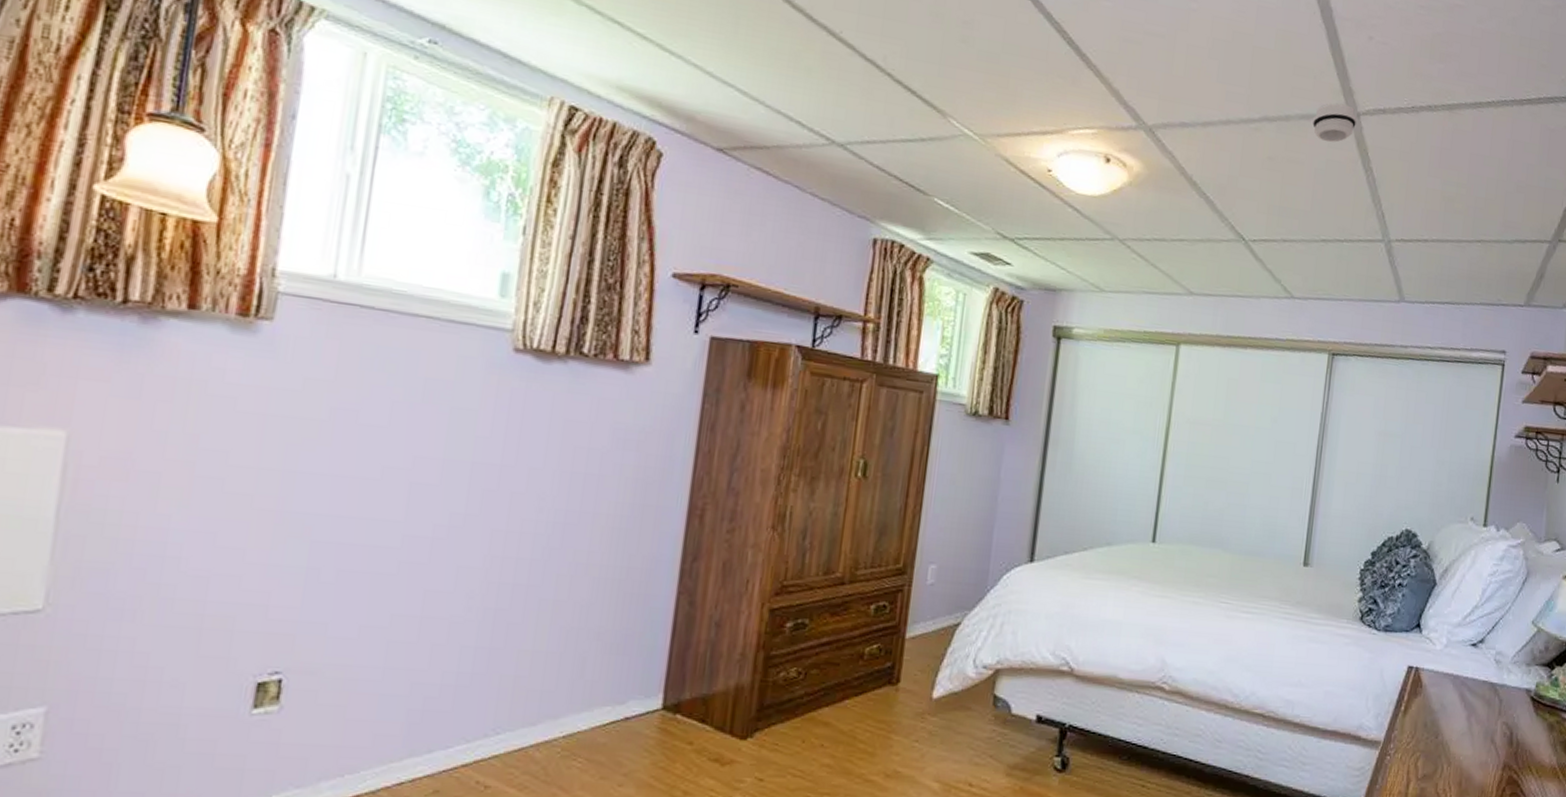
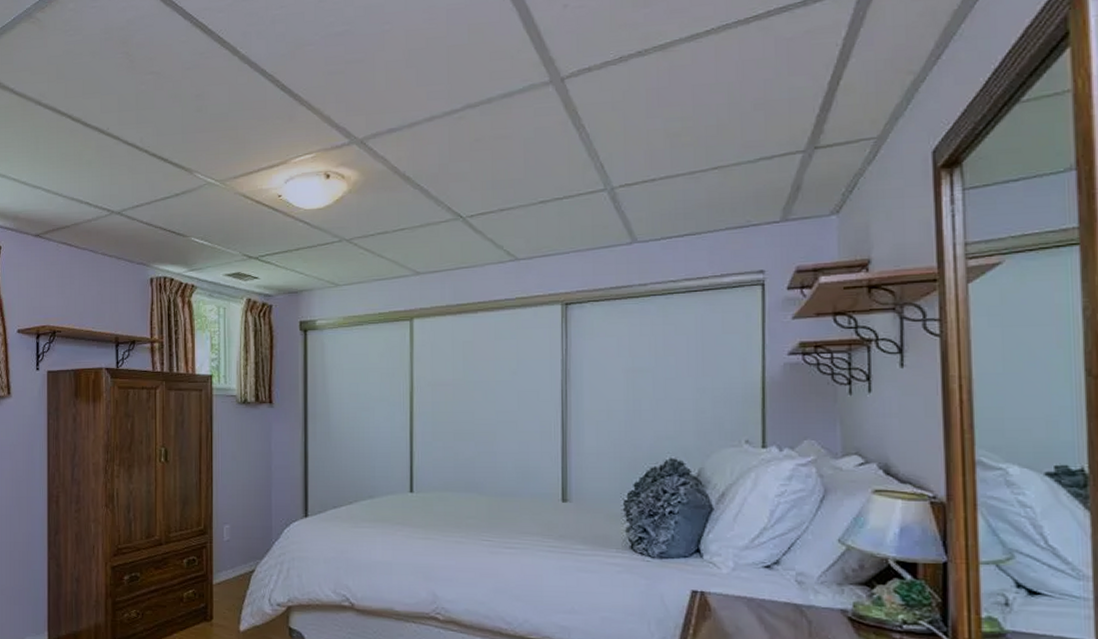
smoke detector: present [1312,103,1357,143] -> none [516,73,561,113]

